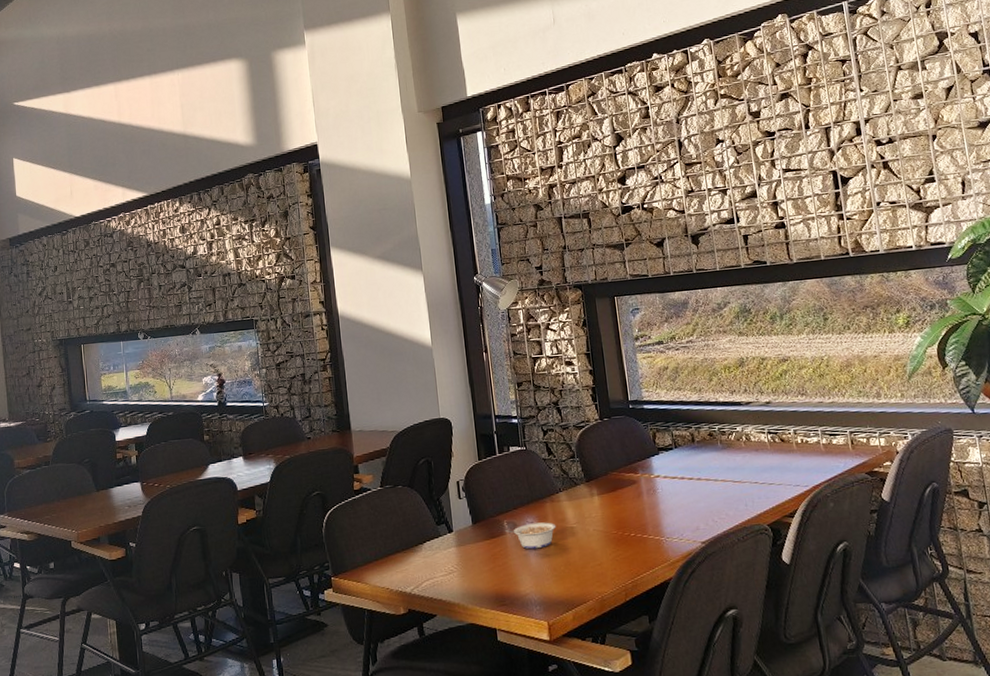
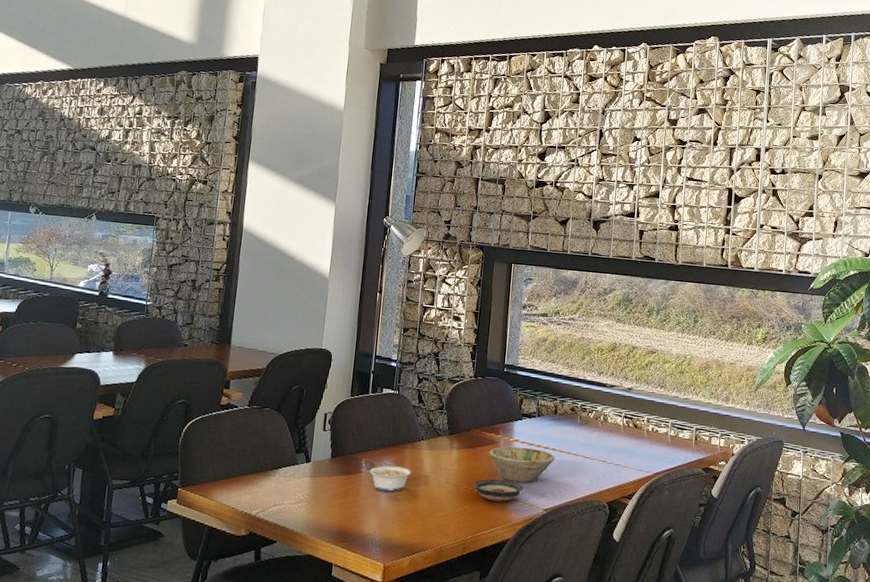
saucer: none [622,518,676,542] -> present [473,479,524,502]
bowl: none [631,481,703,519] -> present [489,446,555,483]

